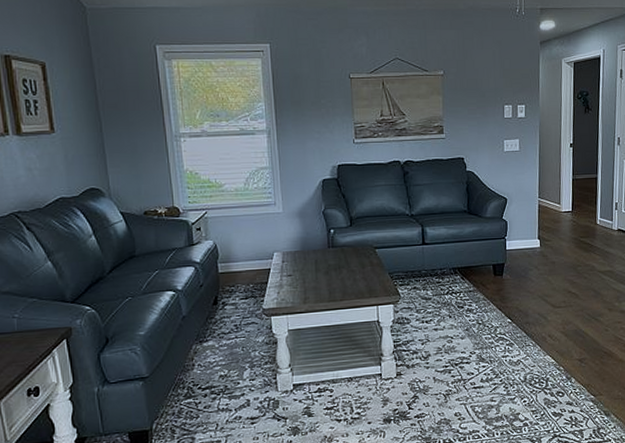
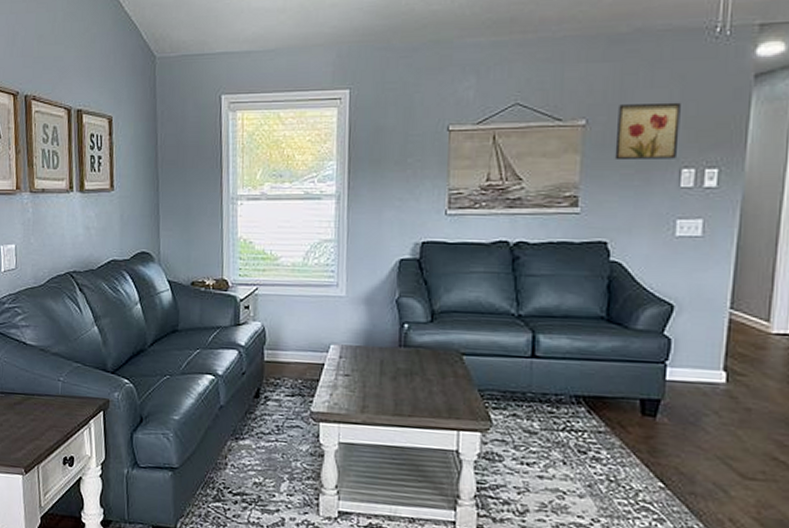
wall art: none [463,59,501,99] -> present [614,102,681,159]

